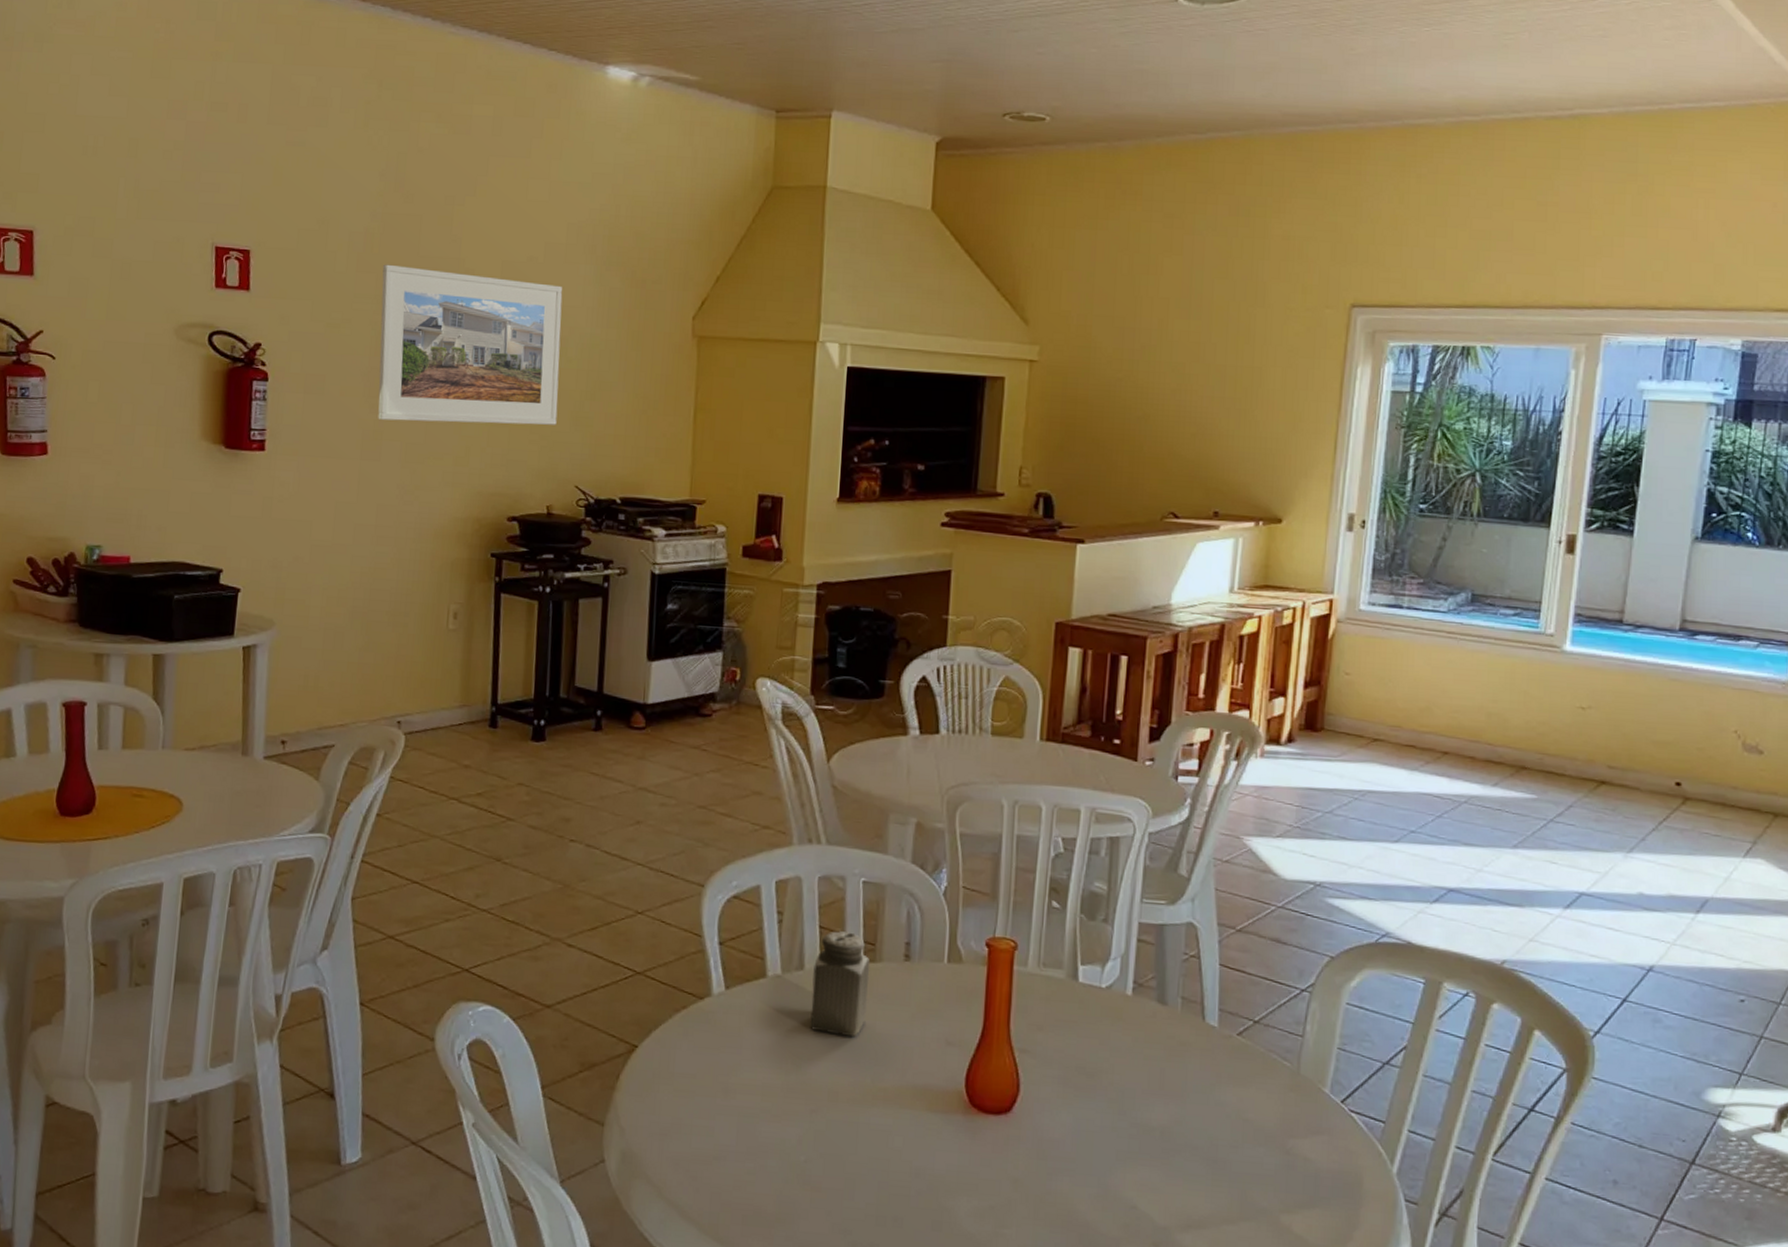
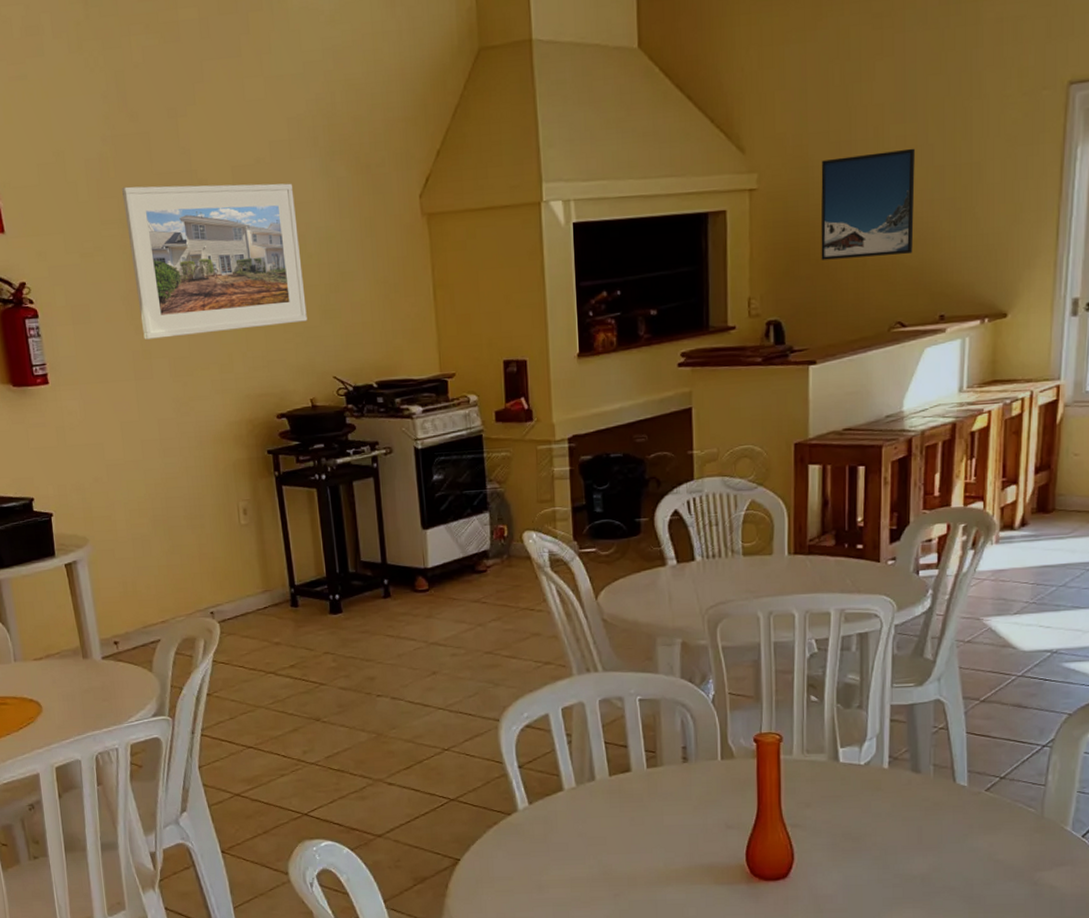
salt shaker: present [810,931,871,1038] -> none [603,744,654,832]
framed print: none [1097,342,1198,446] -> present [820,148,915,260]

